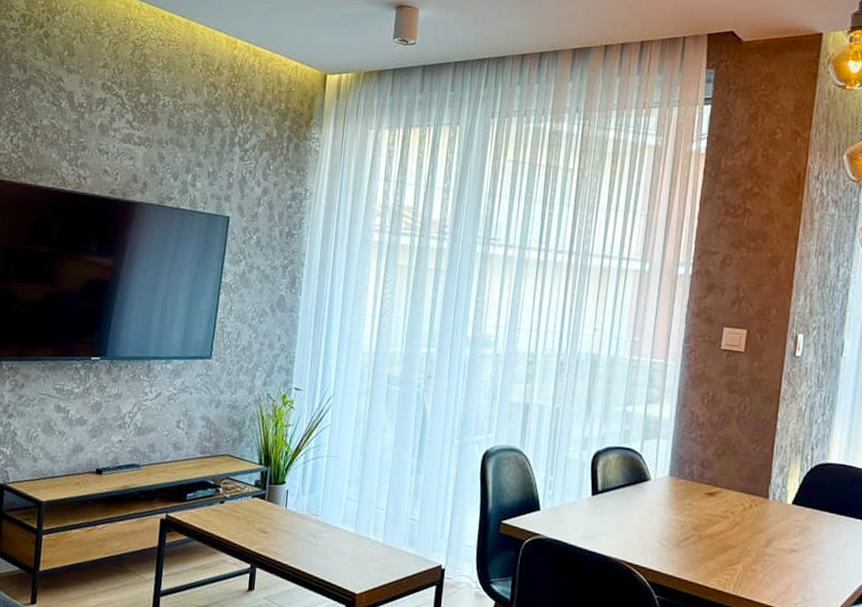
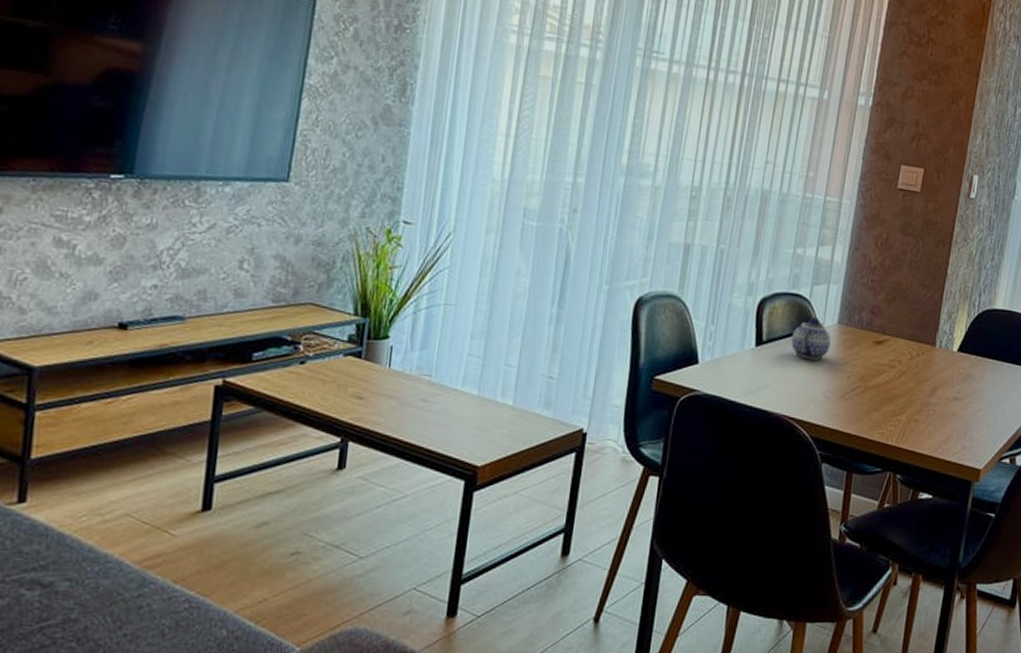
teapot: none [625,470,663,510] -> present [791,317,831,360]

